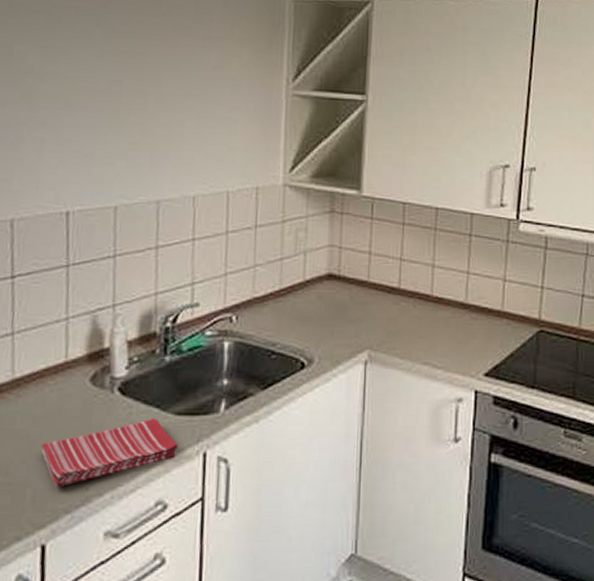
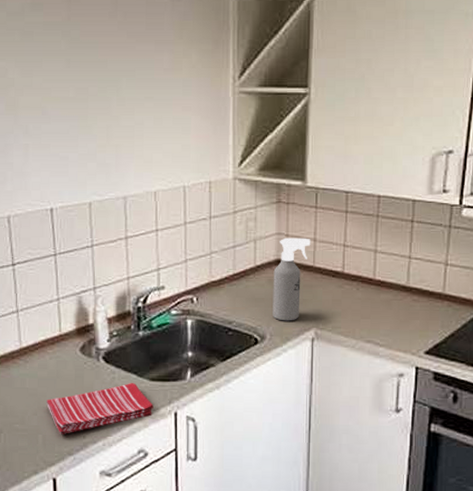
spray bottle: none [322,250,366,342] -> present [273,237,311,321]

